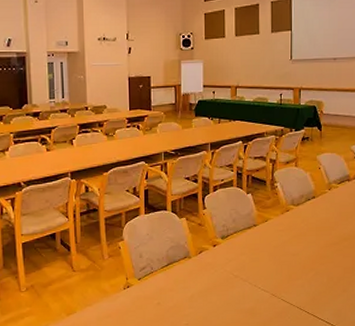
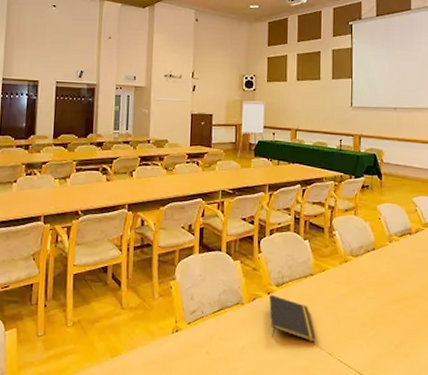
notepad: none [215,246,260,286] -> present [269,294,316,343]

